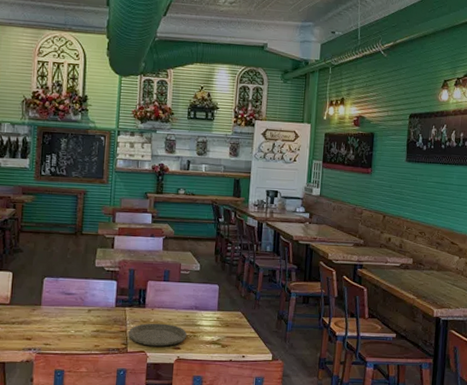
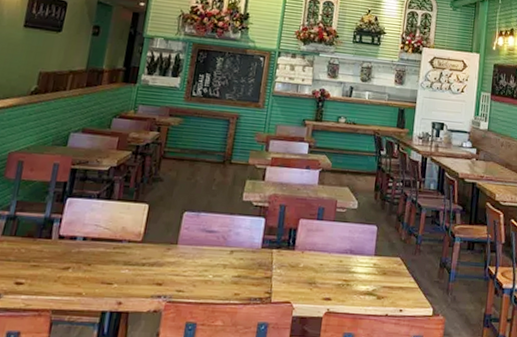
plate: present [128,323,188,347] -> none [273,268,340,297]

